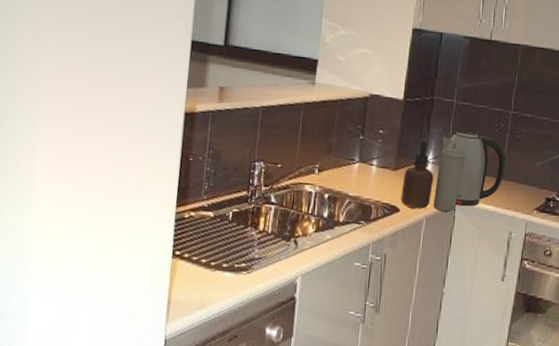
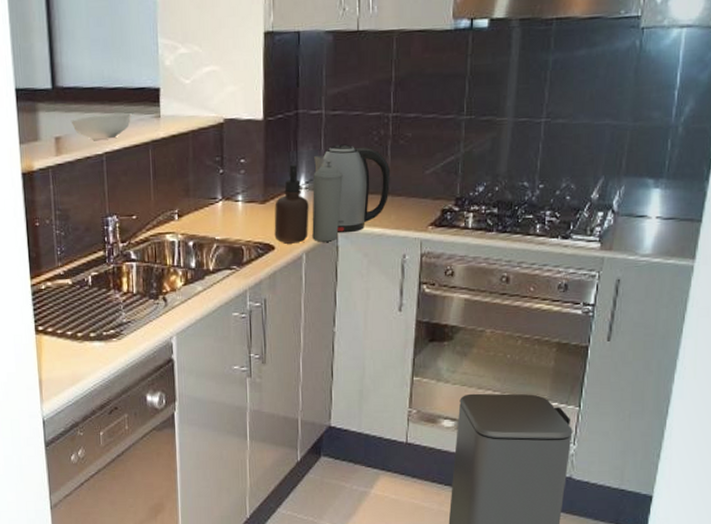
bowl: none [236,73,291,96] -> present [70,112,132,140]

